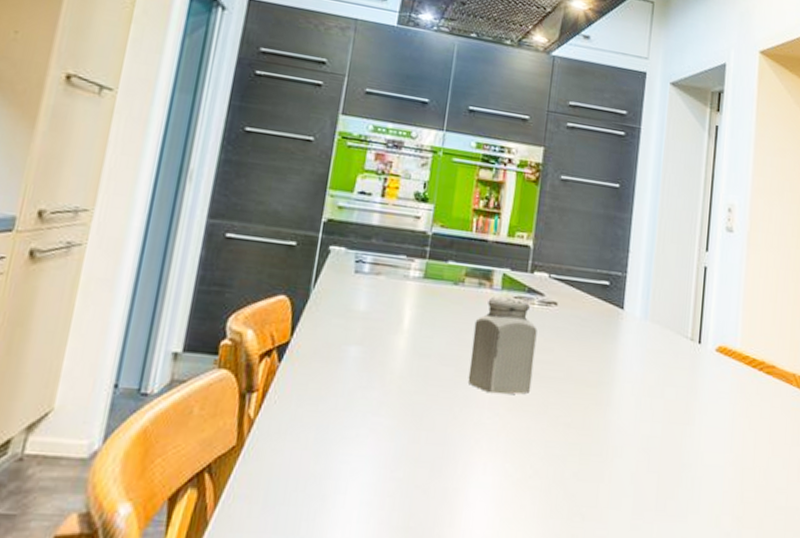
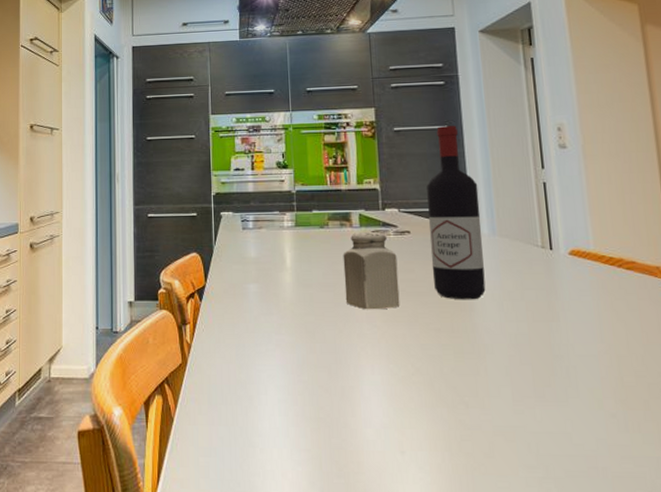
wine bottle: none [572,183,639,393] -> present [427,126,486,300]

